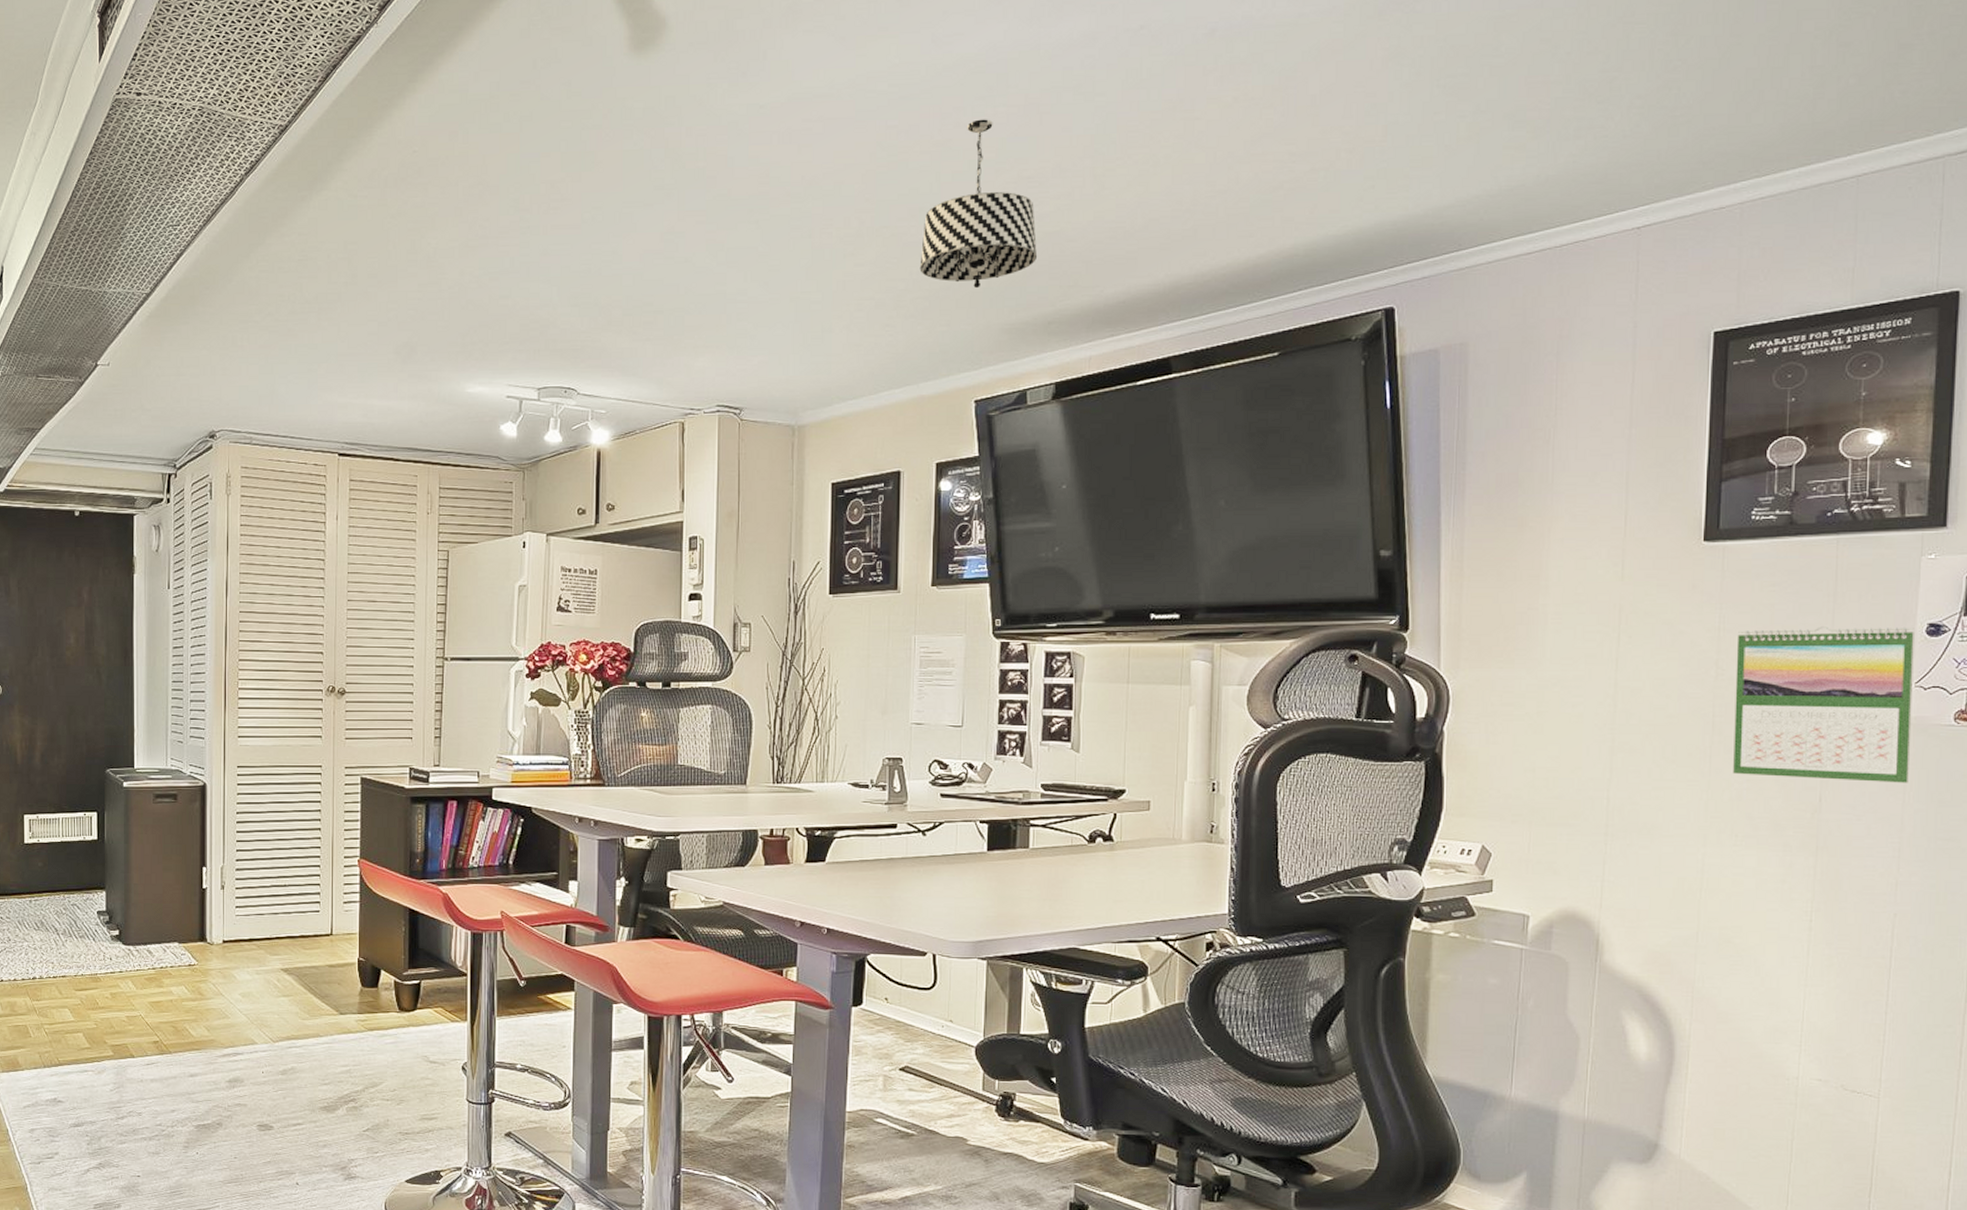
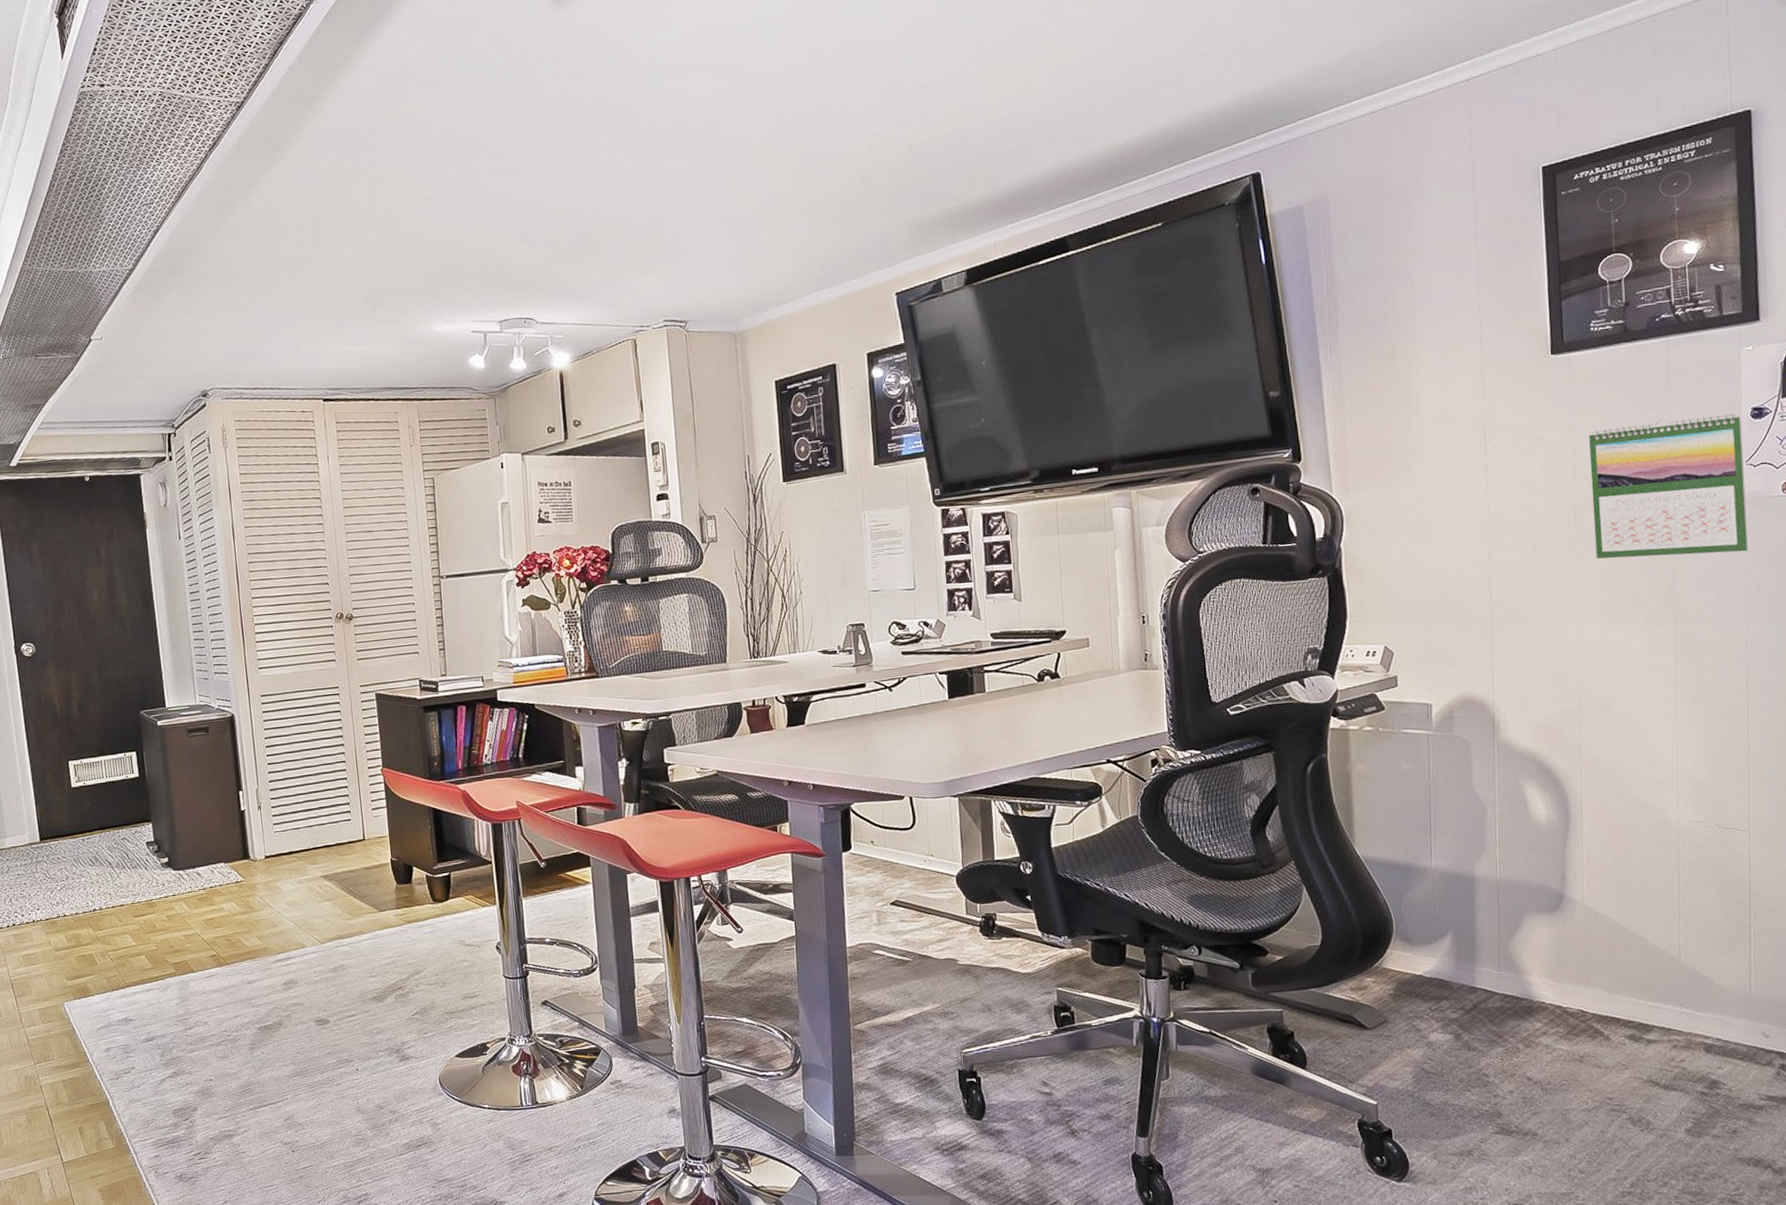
pendant light: present [920,119,1038,289] -> none [833,36,939,192]

